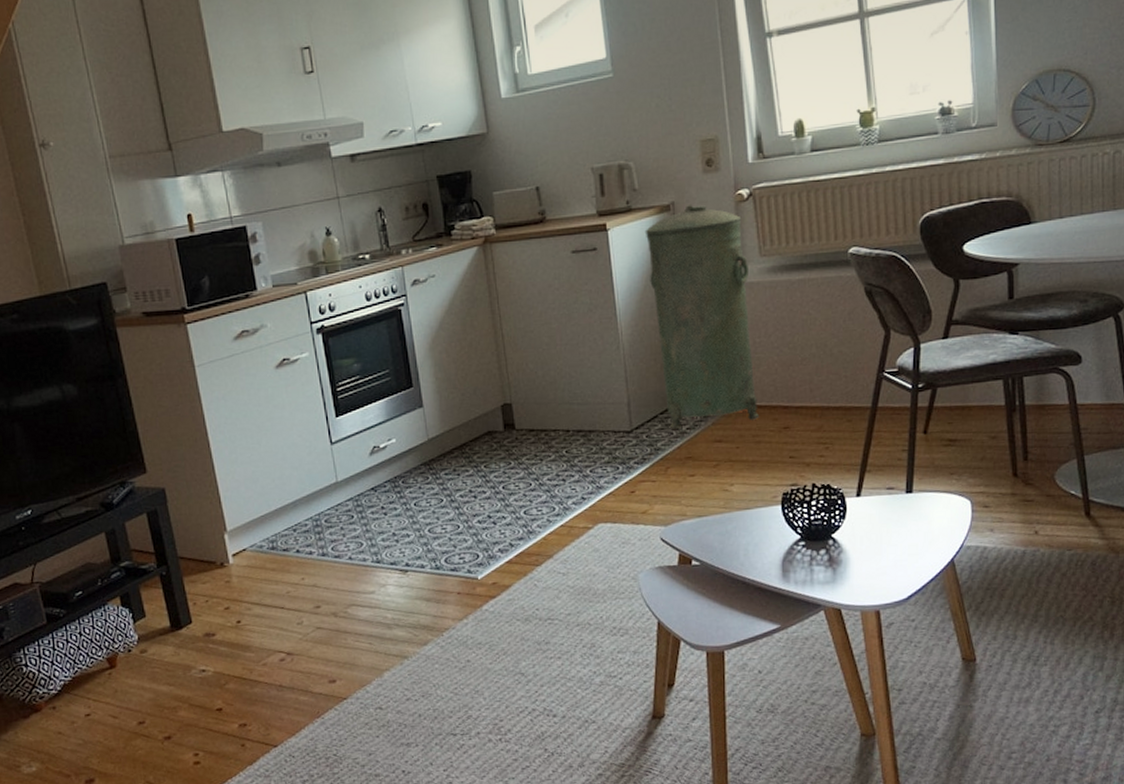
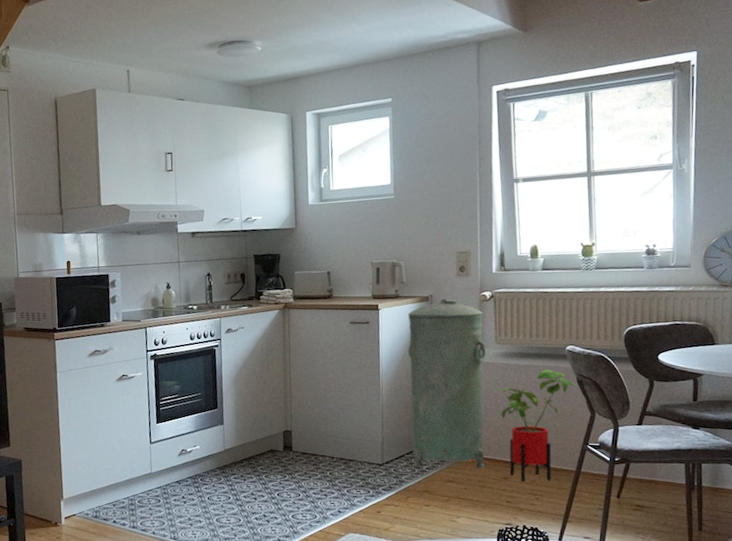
house plant: none [774,282,866,430] -> present [501,369,577,482]

